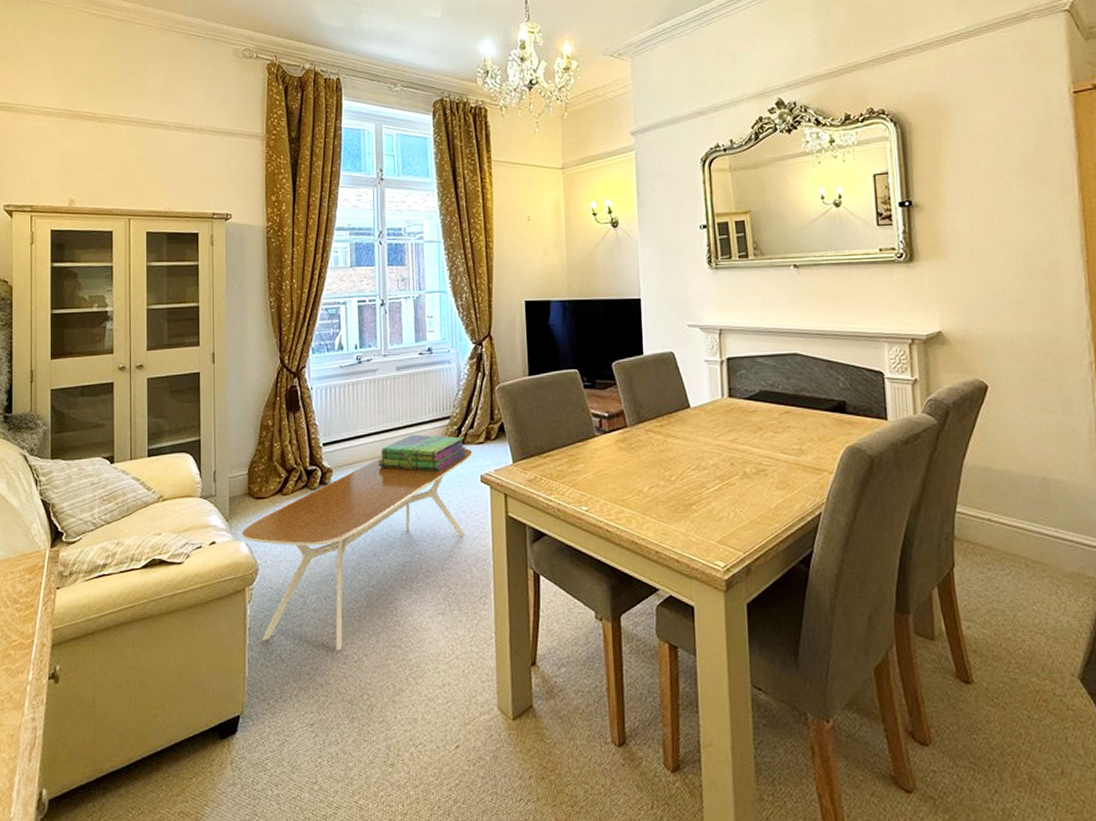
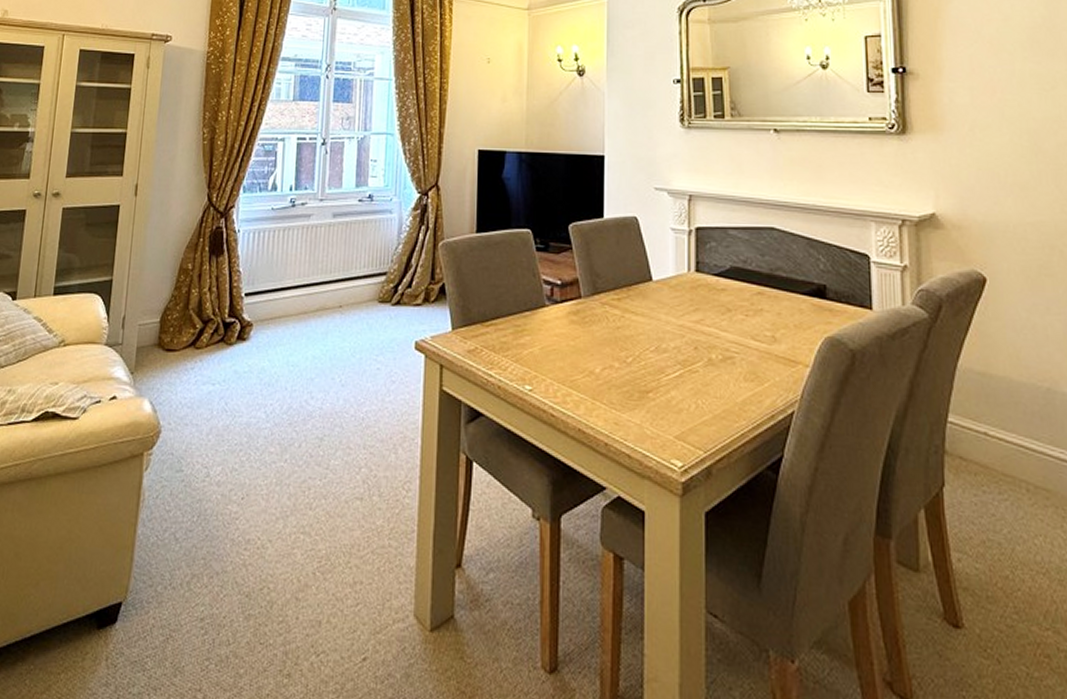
coffee table: present [242,448,473,651] -> none [146,310,409,534]
stack of books: present [379,434,468,471] -> none [304,290,403,334]

